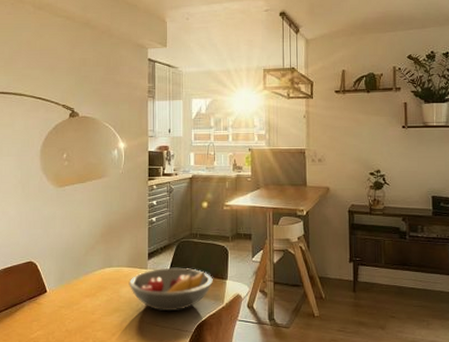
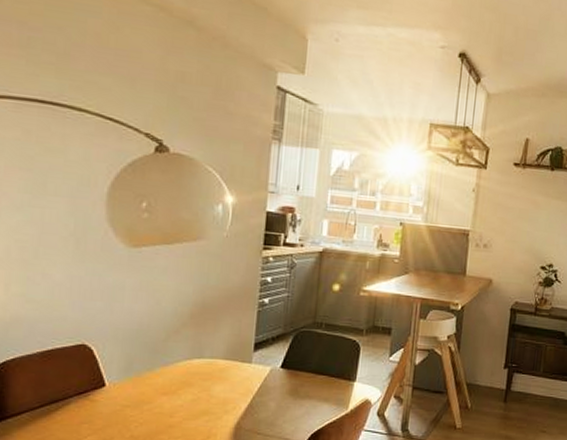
fruit bowl: present [129,267,213,312] -> none [224,362,338,417]

